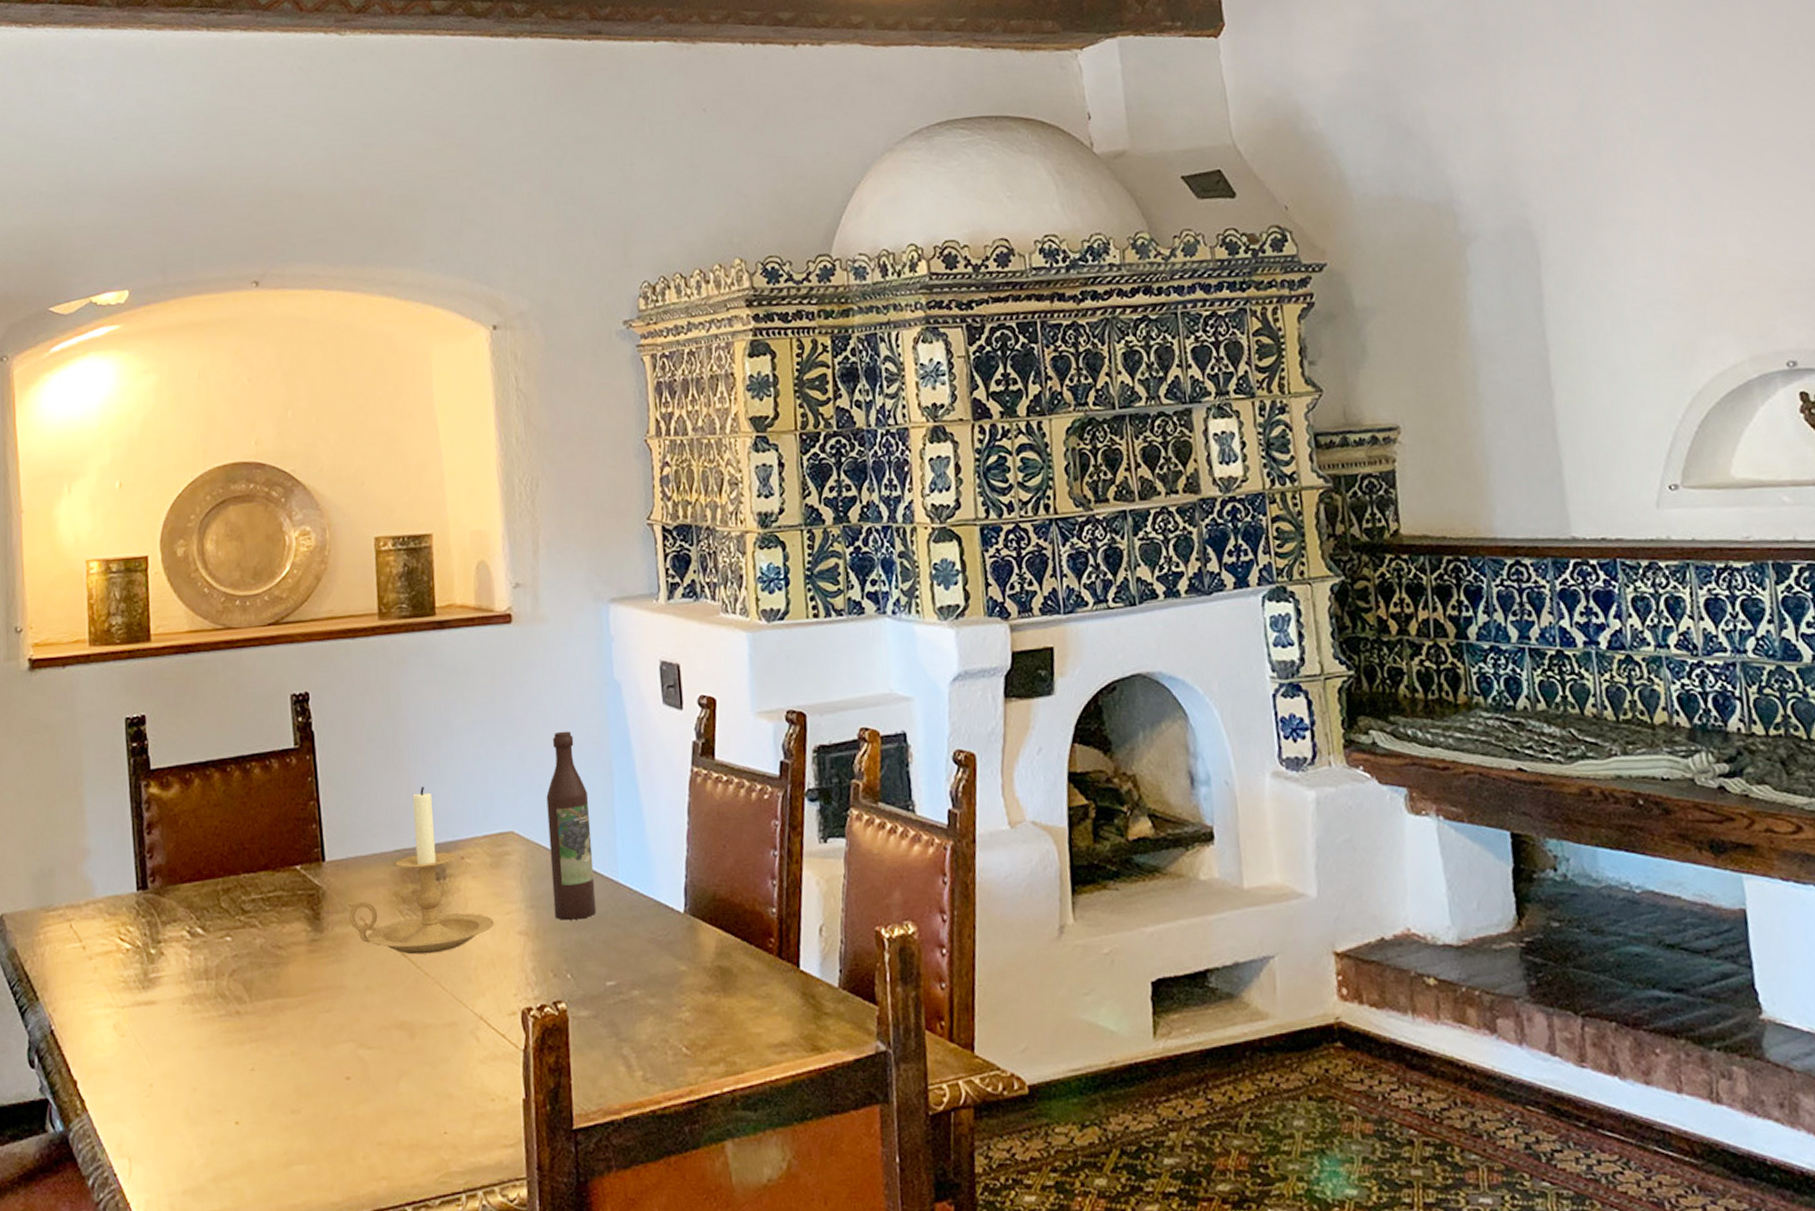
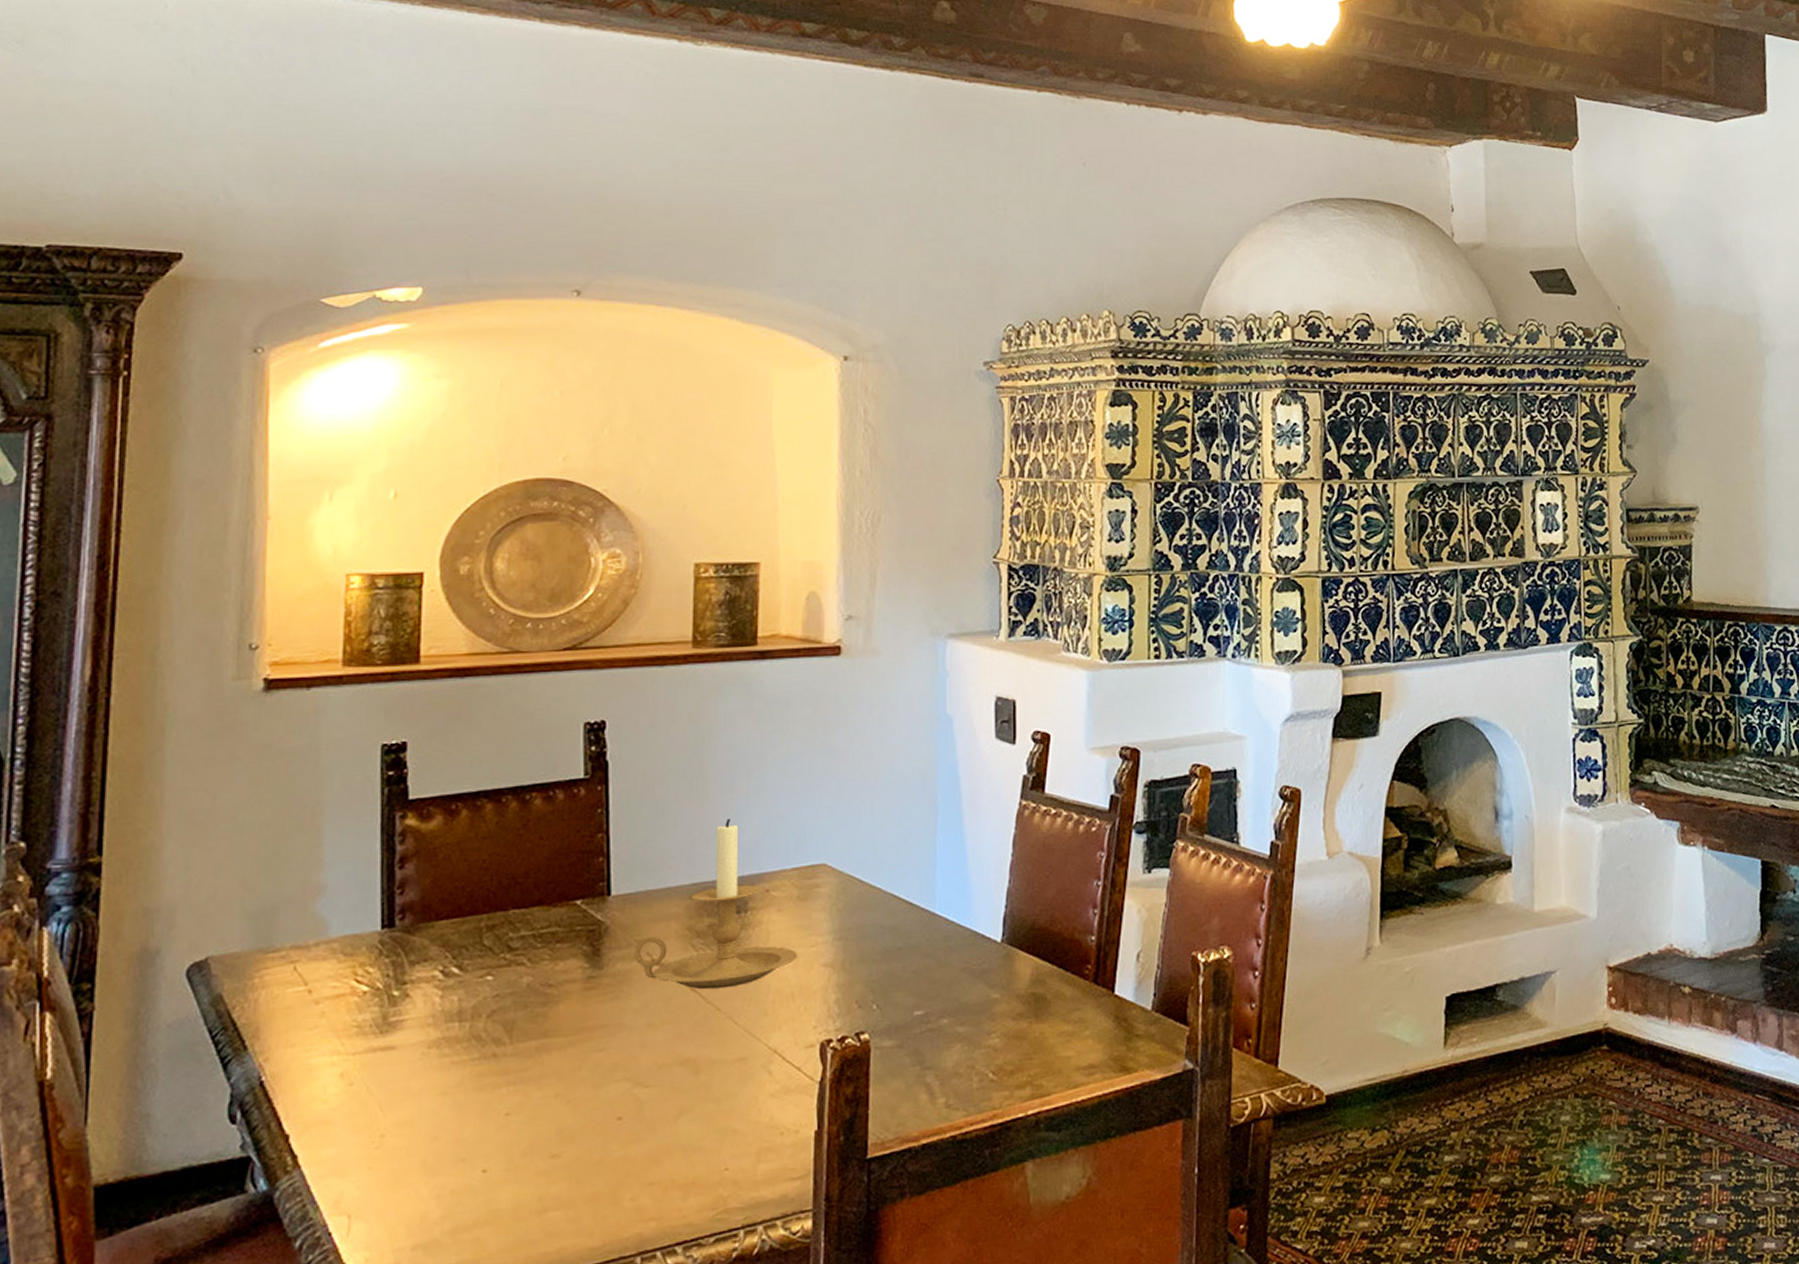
wine bottle: present [546,731,597,920] -> none [864,764,910,952]

